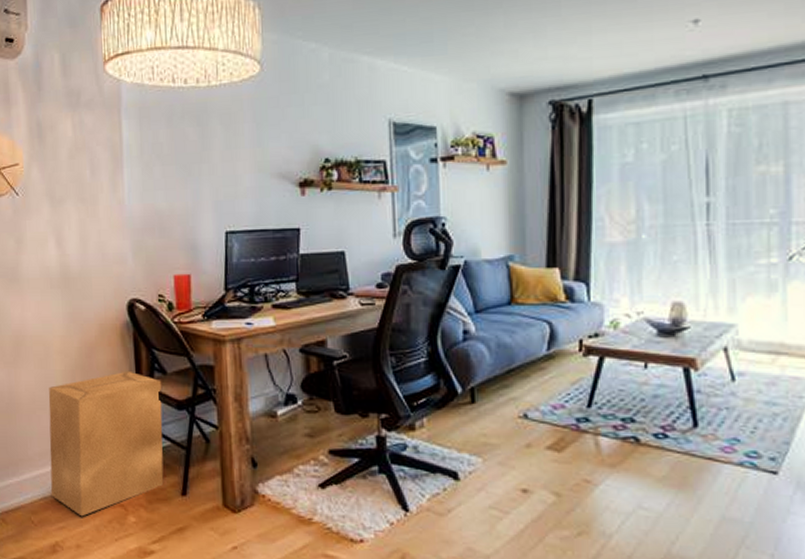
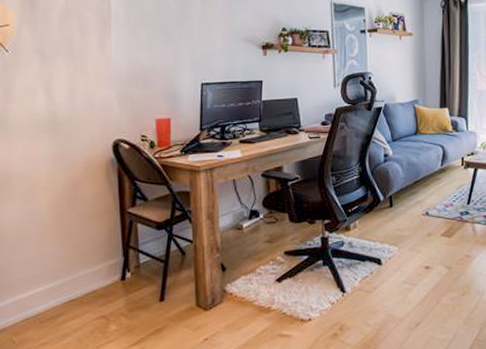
cardboard box: present [48,370,164,517] -> none [33,200,144,331]

